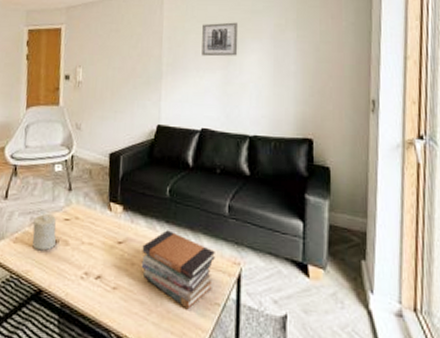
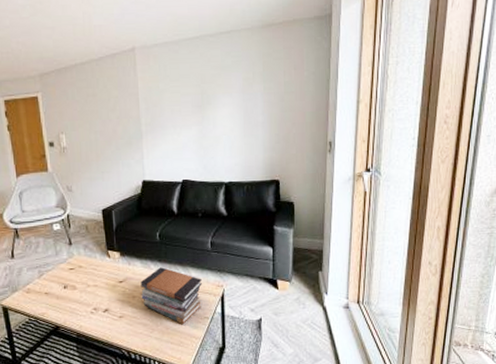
candle: present [32,214,57,251] -> none [42,266,65,296]
wall art: present [202,22,239,57] -> none [176,79,211,114]

